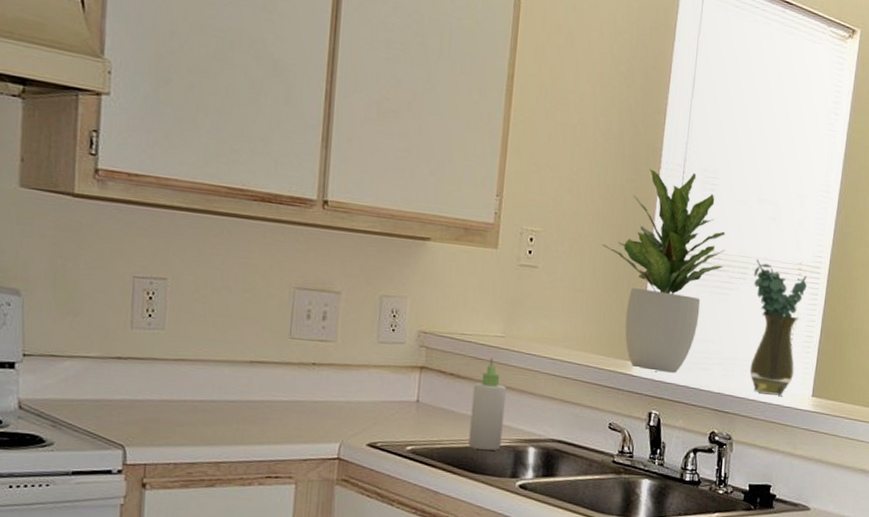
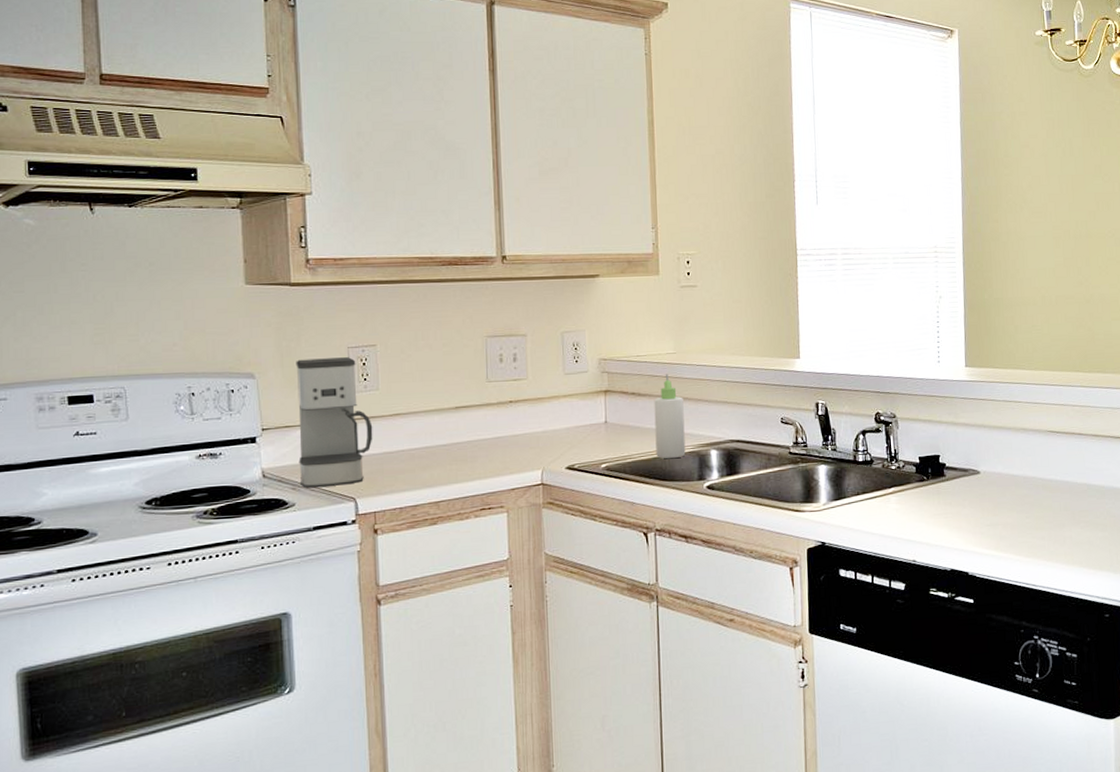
coffee maker: none [62,282,153,430] -> present [296,357,373,487]
potted plant: present [602,168,726,373] -> none [752,181,866,364]
vase: present [749,259,808,396] -> none [893,248,945,371]

